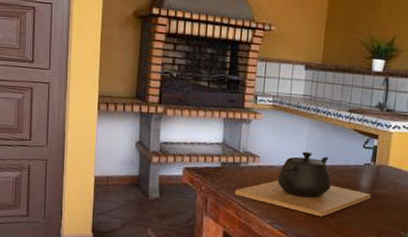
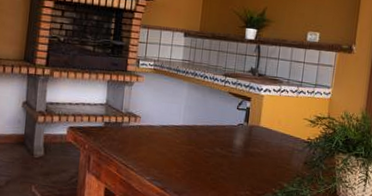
teapot: present [234,151,372,217] -> none [116,112,245,174]

